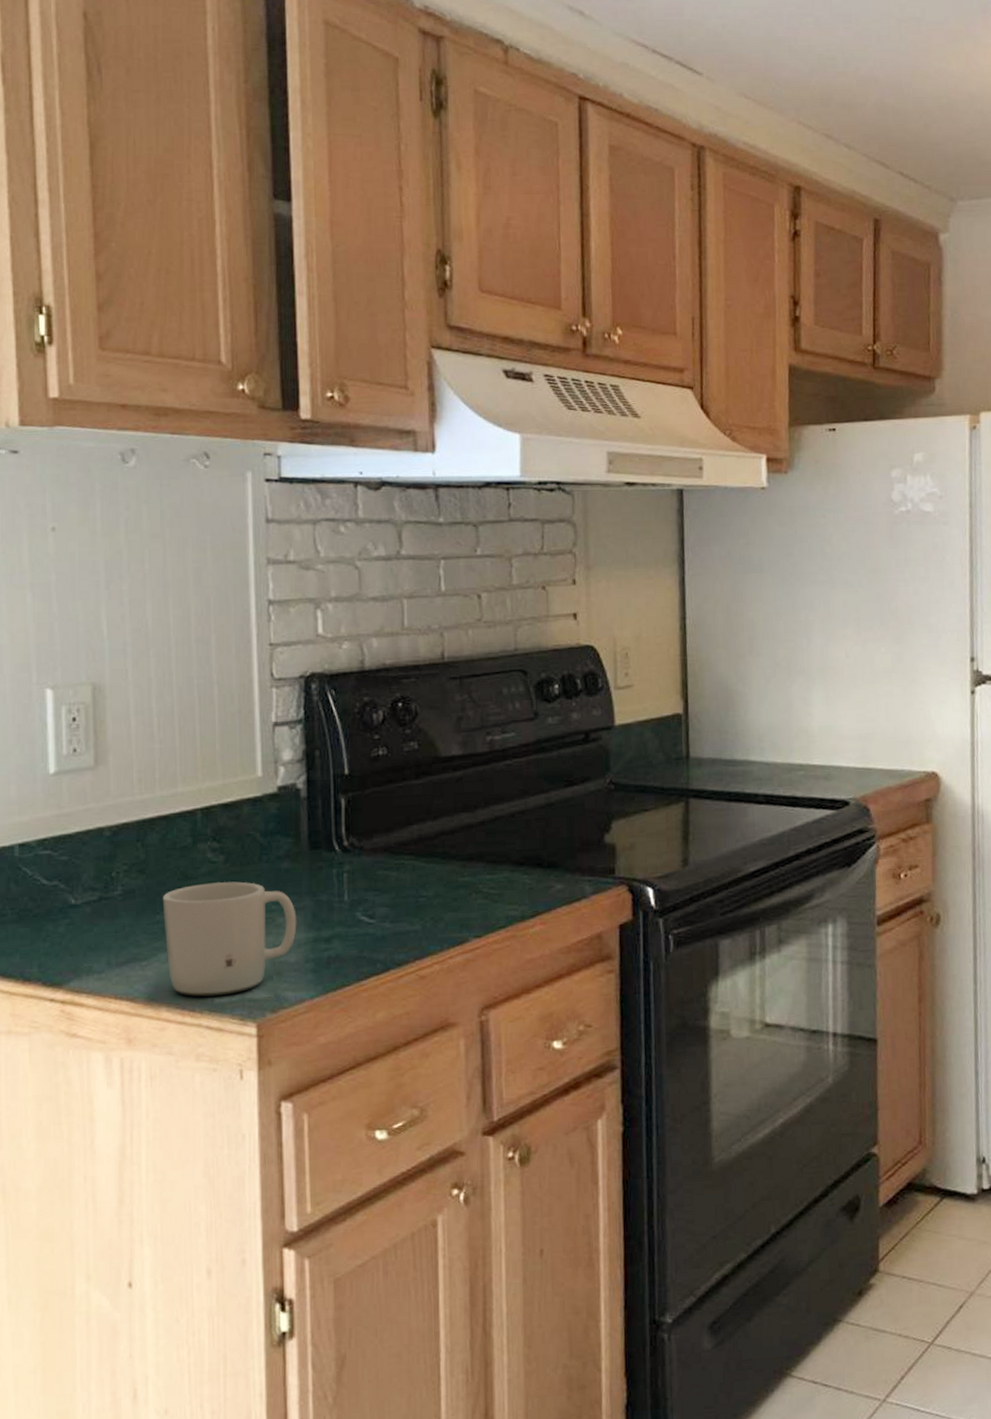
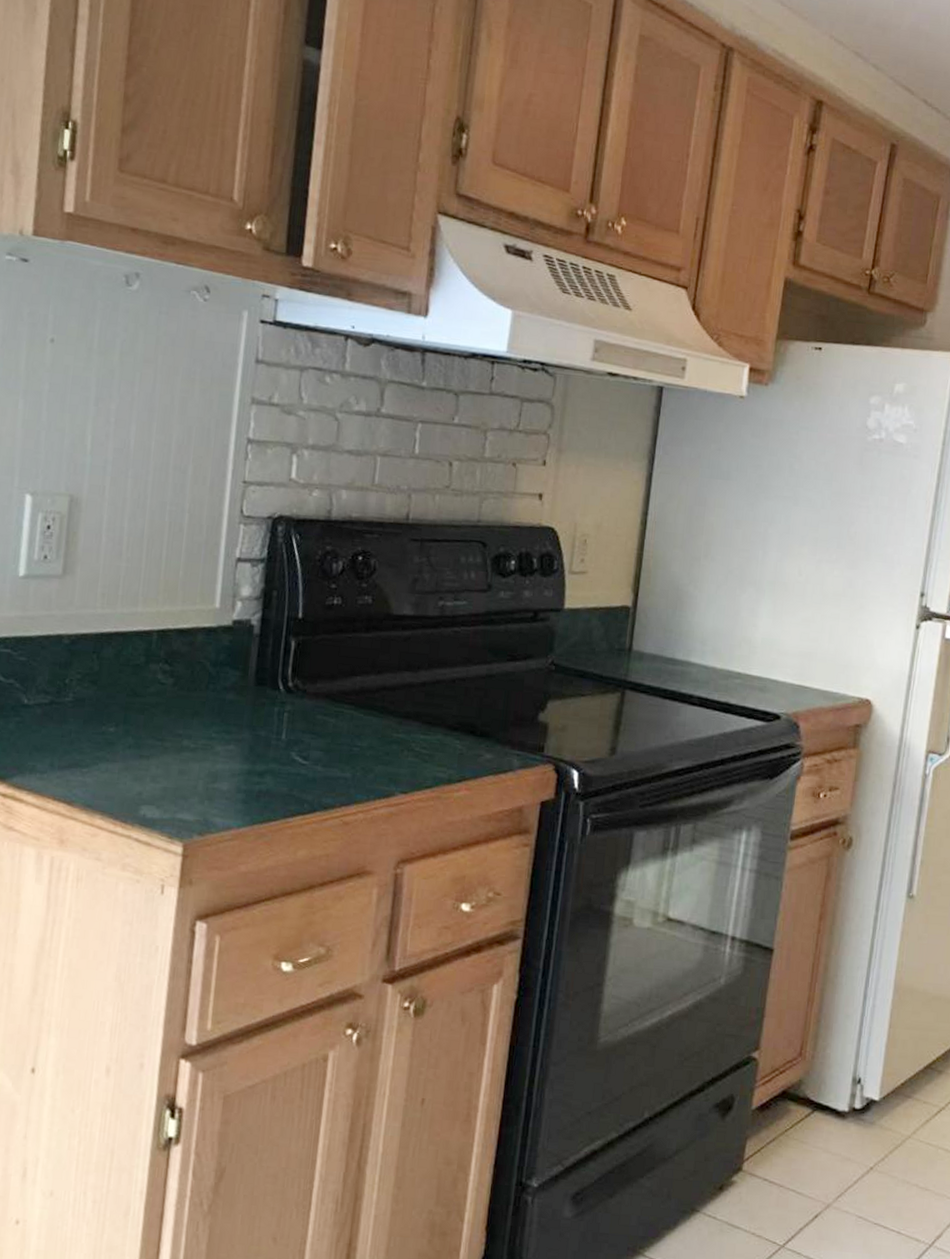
mug: present [162,881,297,997] -> none [106,702,235,812]

